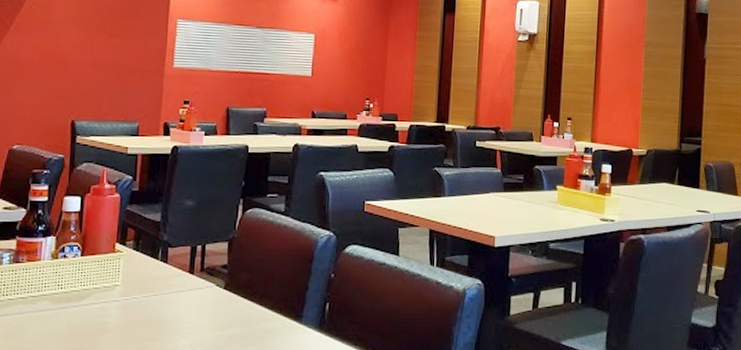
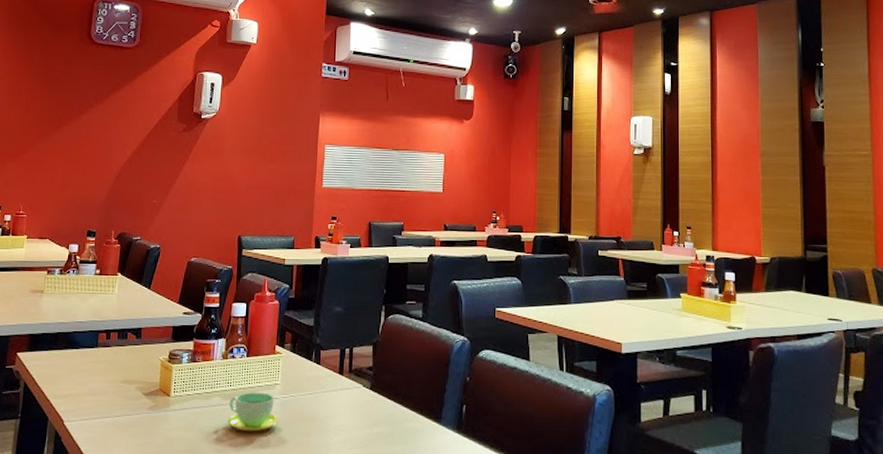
cup: none [57,294,119,338] -> present [227,392,280,432]

